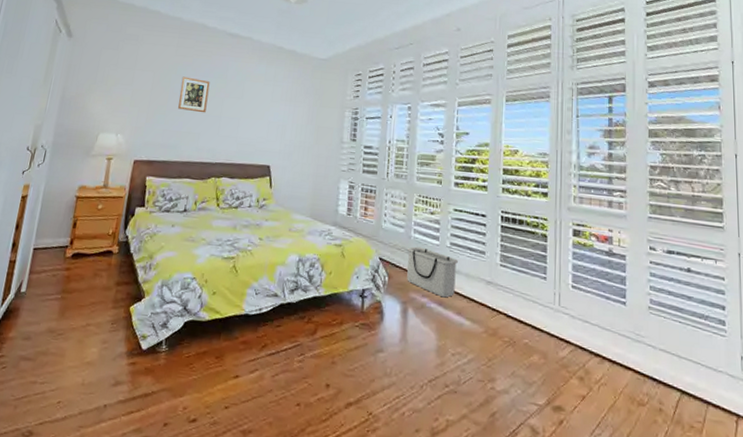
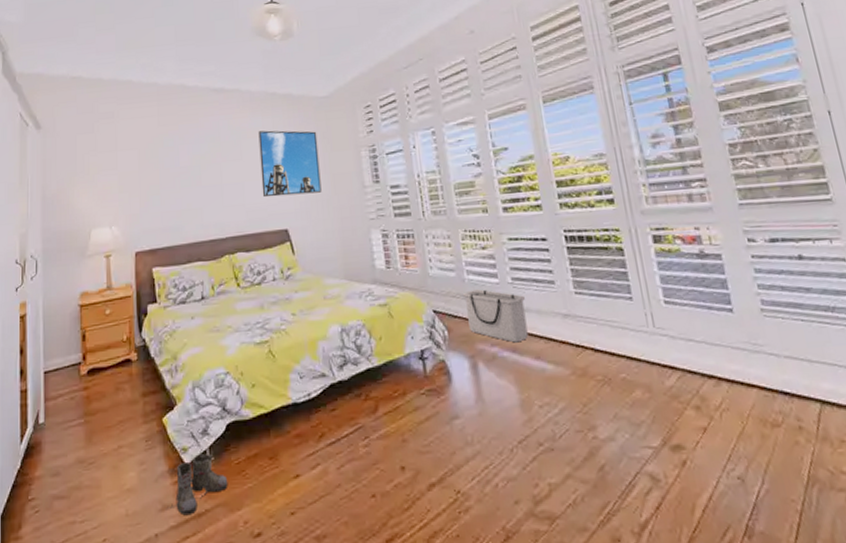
boots: none [120,343,177,393] -> present [169,454,228,515]
picture frame: present [178,76,210,113] -> none [170,147,204,186]
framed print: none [254,77,311,140] -> present [258,130,322,198]

